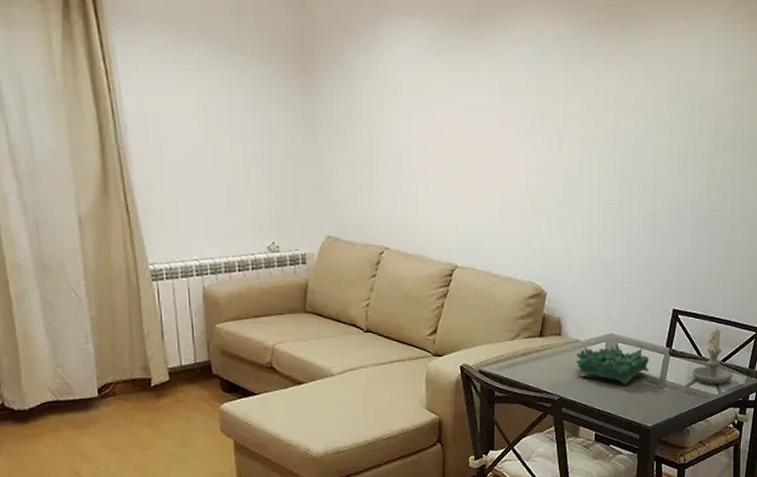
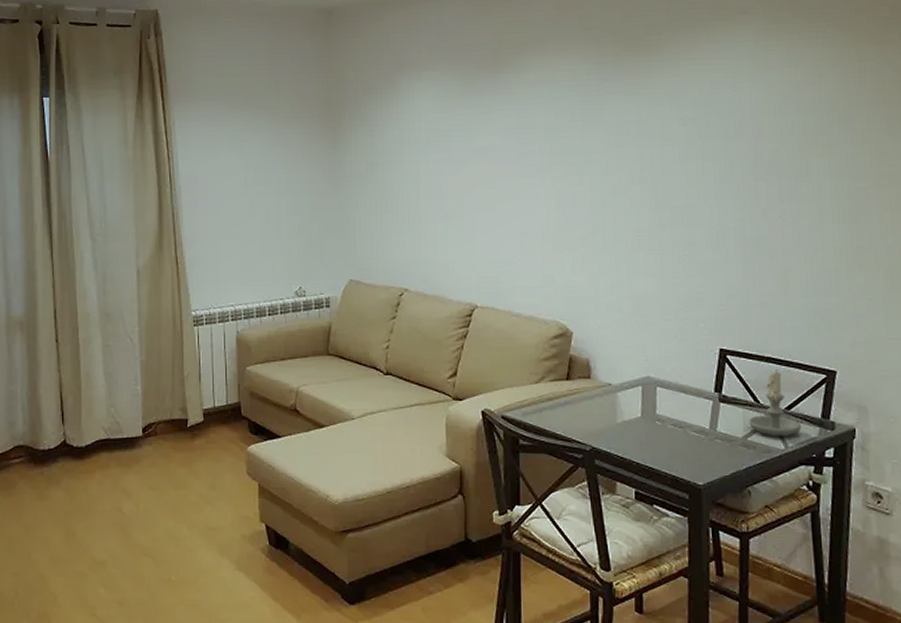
decorative bowl: present [577,345,650,384] -> none [609,389,696,434]

